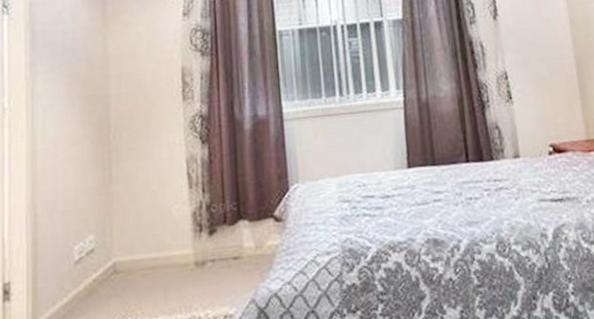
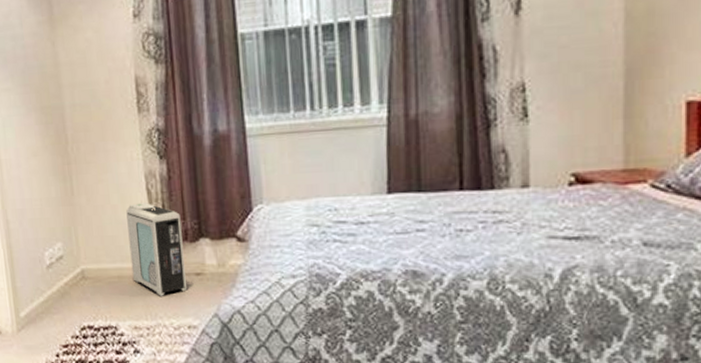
air purifier: none [165,187,225,285] -> present [126,203,188,296]

